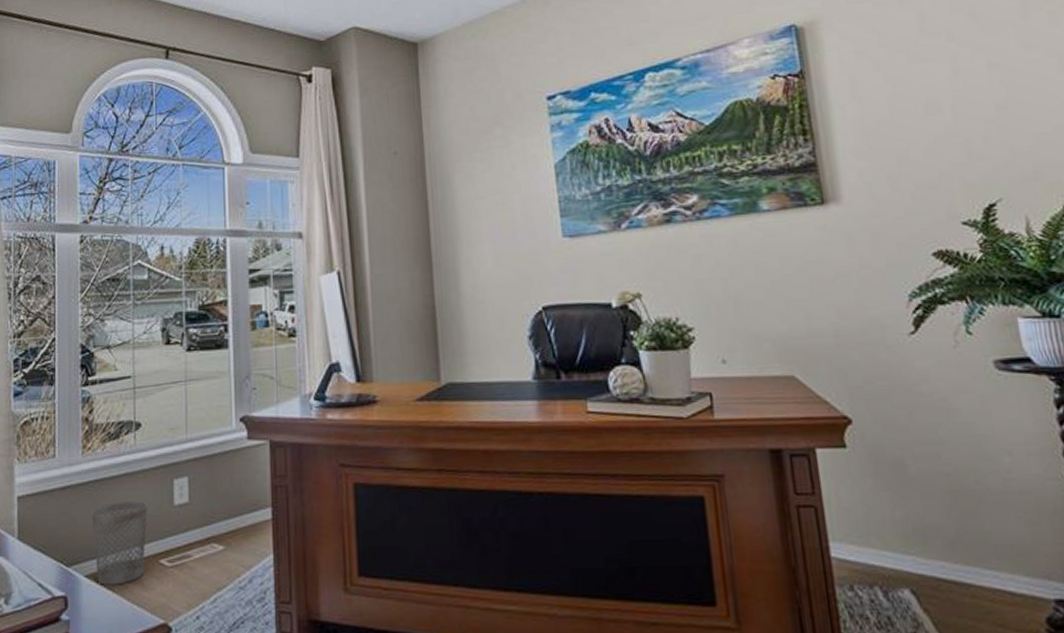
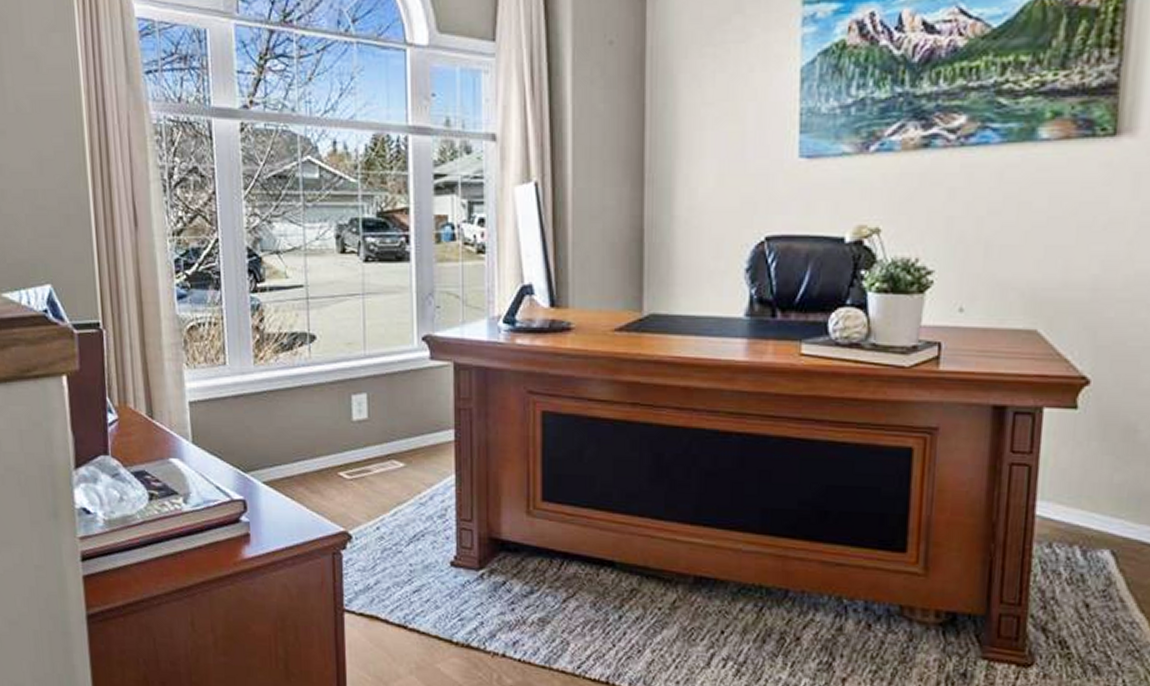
wastebasket: present [91,501,148,585] -> none [266,414,326,493]

